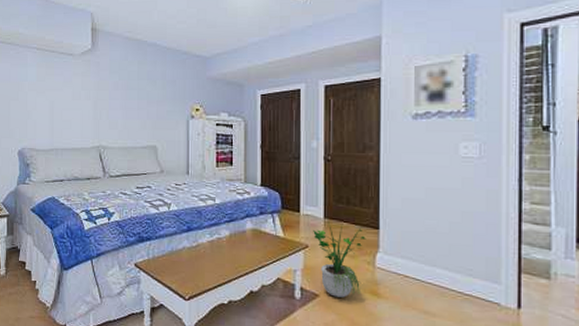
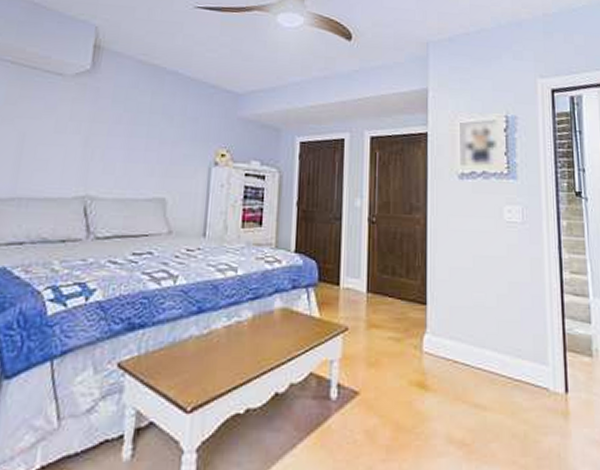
potted plant: present [313,218,366,298] -> none [354,292,413,394]

